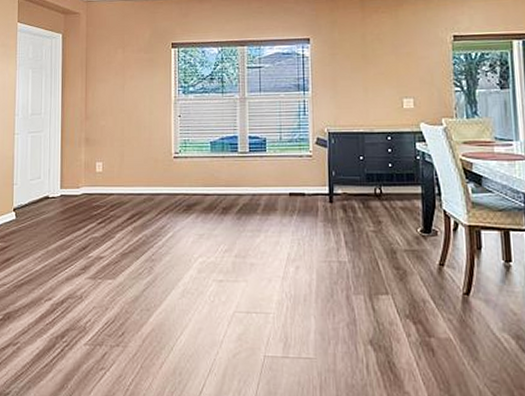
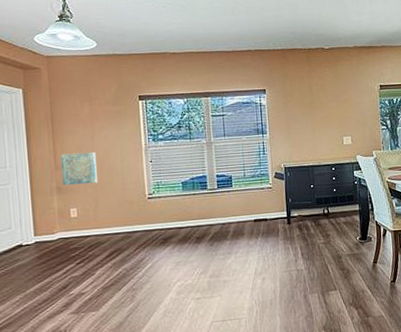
wall art: none [91,102,126,137] -> present [60,151,98,186]

